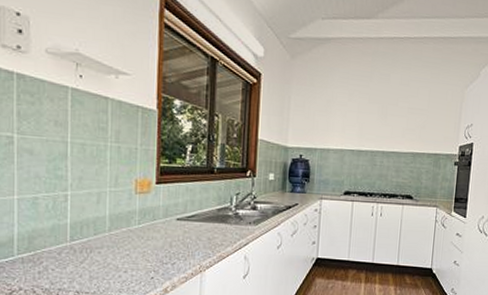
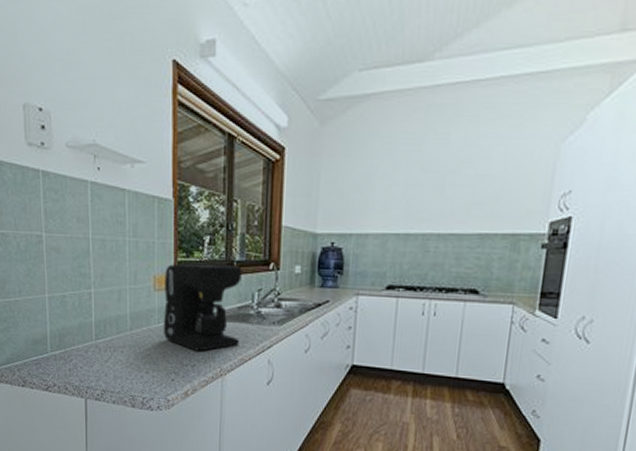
coffee maker: none [143,169,222,250] -> present [163,264,242,351]

